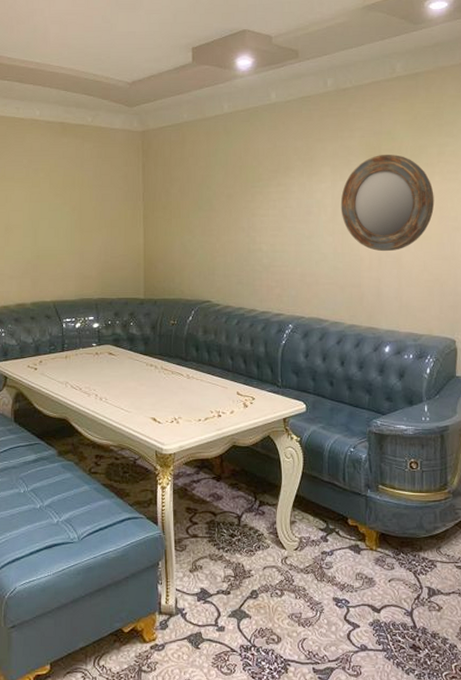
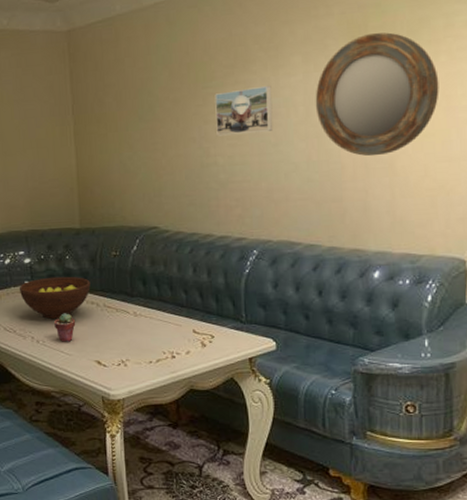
fruit bowl: none [87,341,150,379] -> present [19,276,91,320]
potted succulent: none [117,374,136,400] -> present [54,313,76,342]
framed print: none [261,188,307,227] -> present [214,85,273,136]

